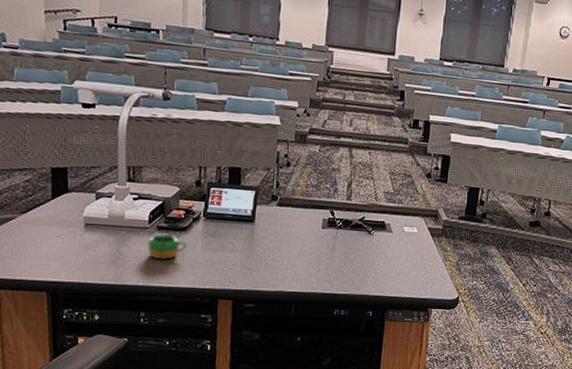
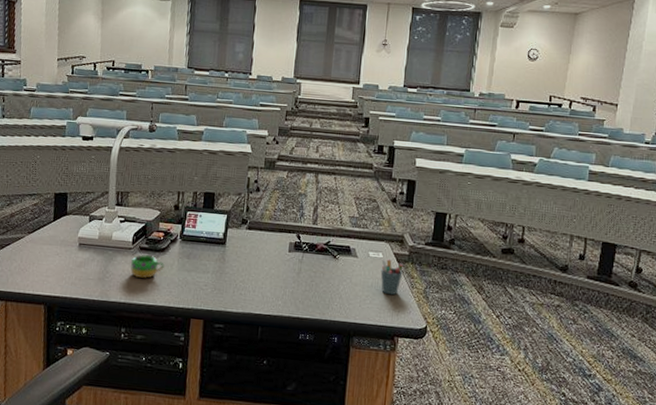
pen holder: none [415,234,437,269] -> present [380,259,403,295]

